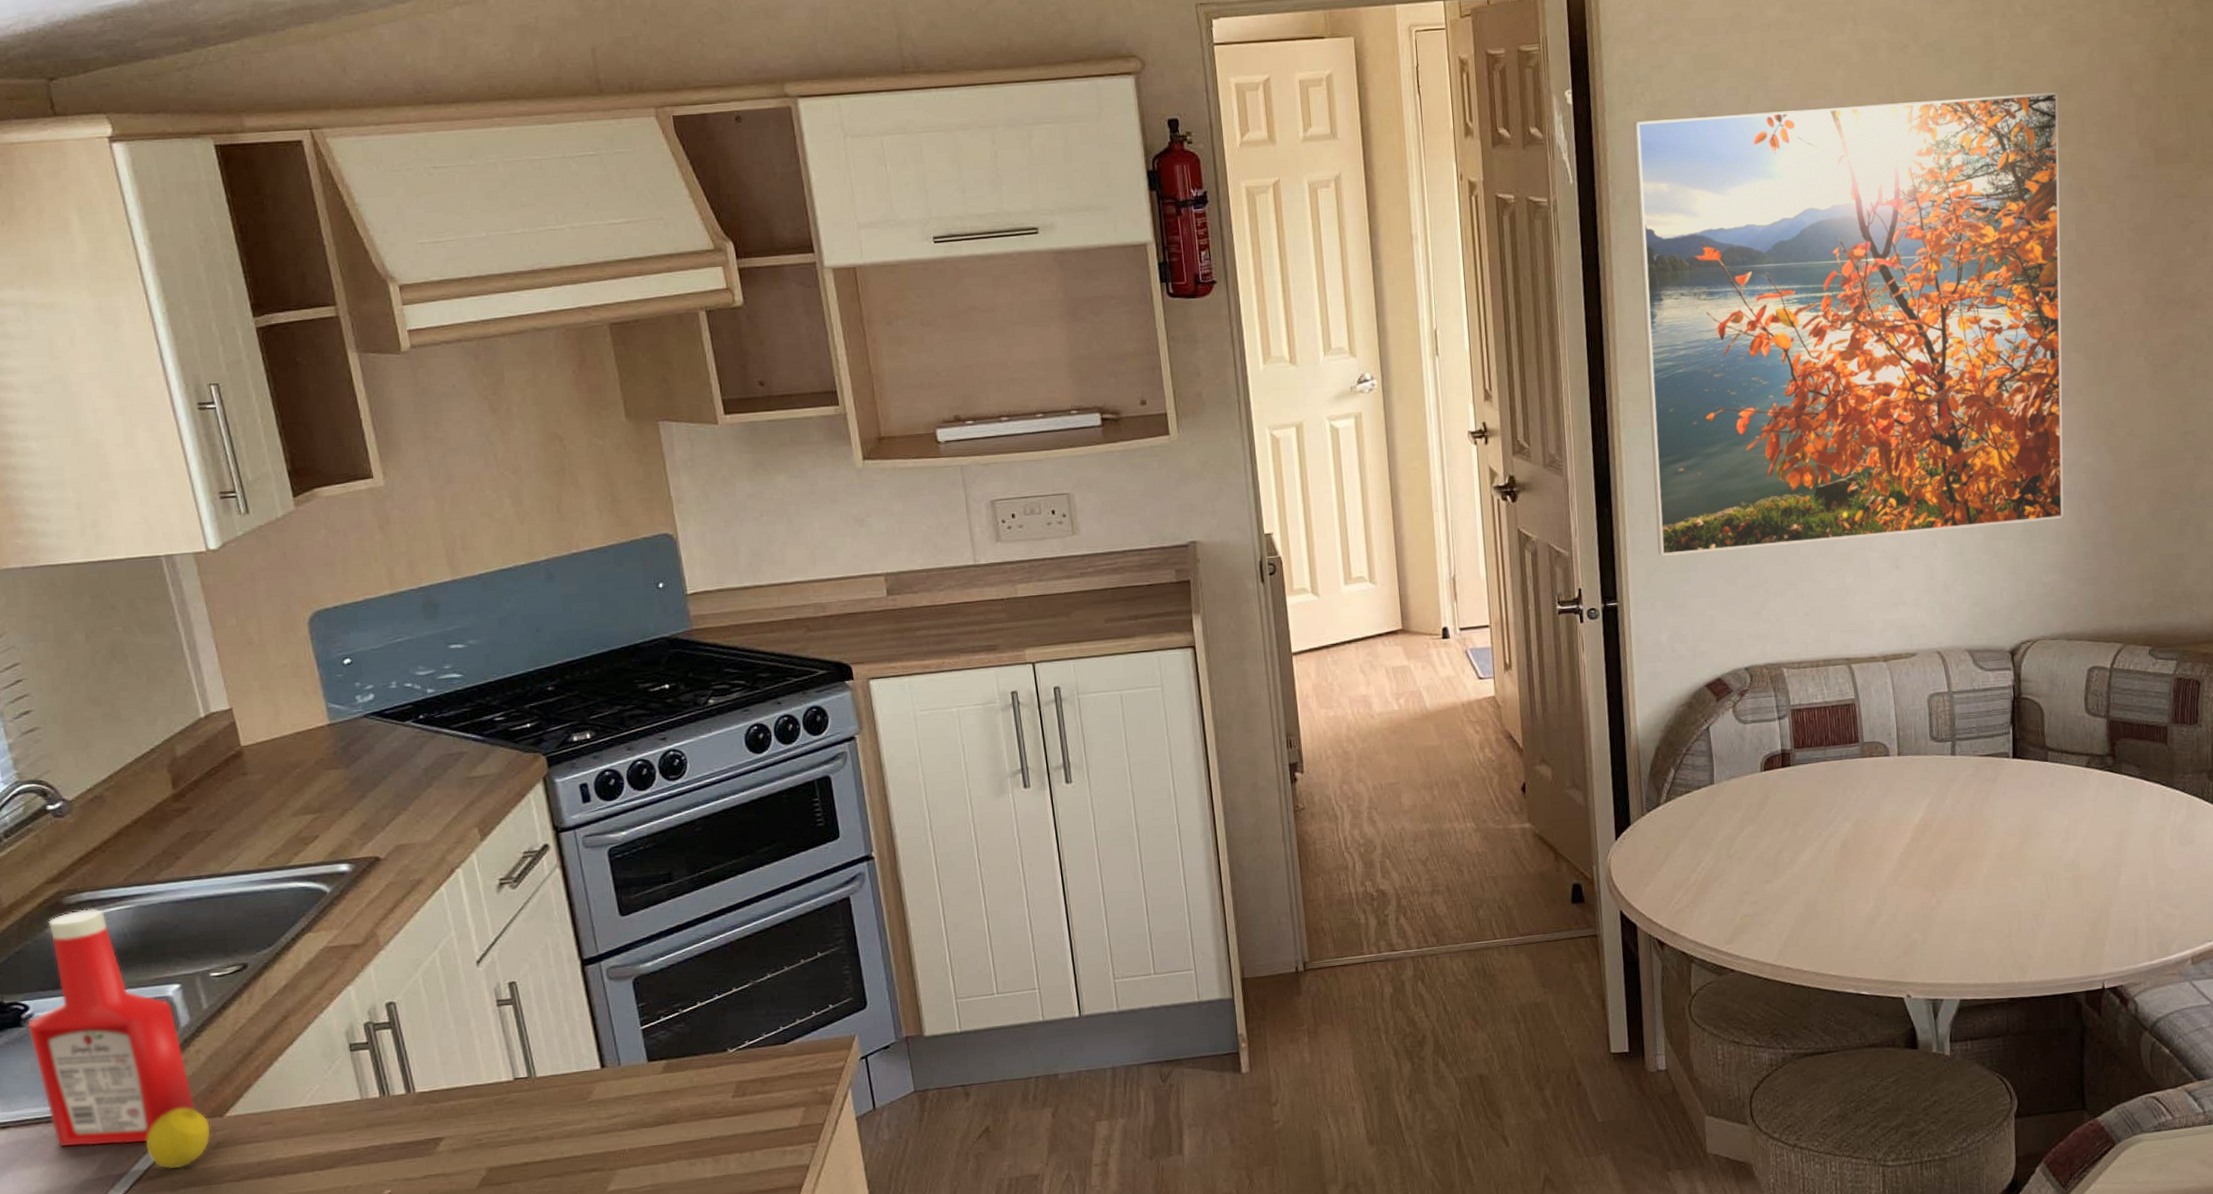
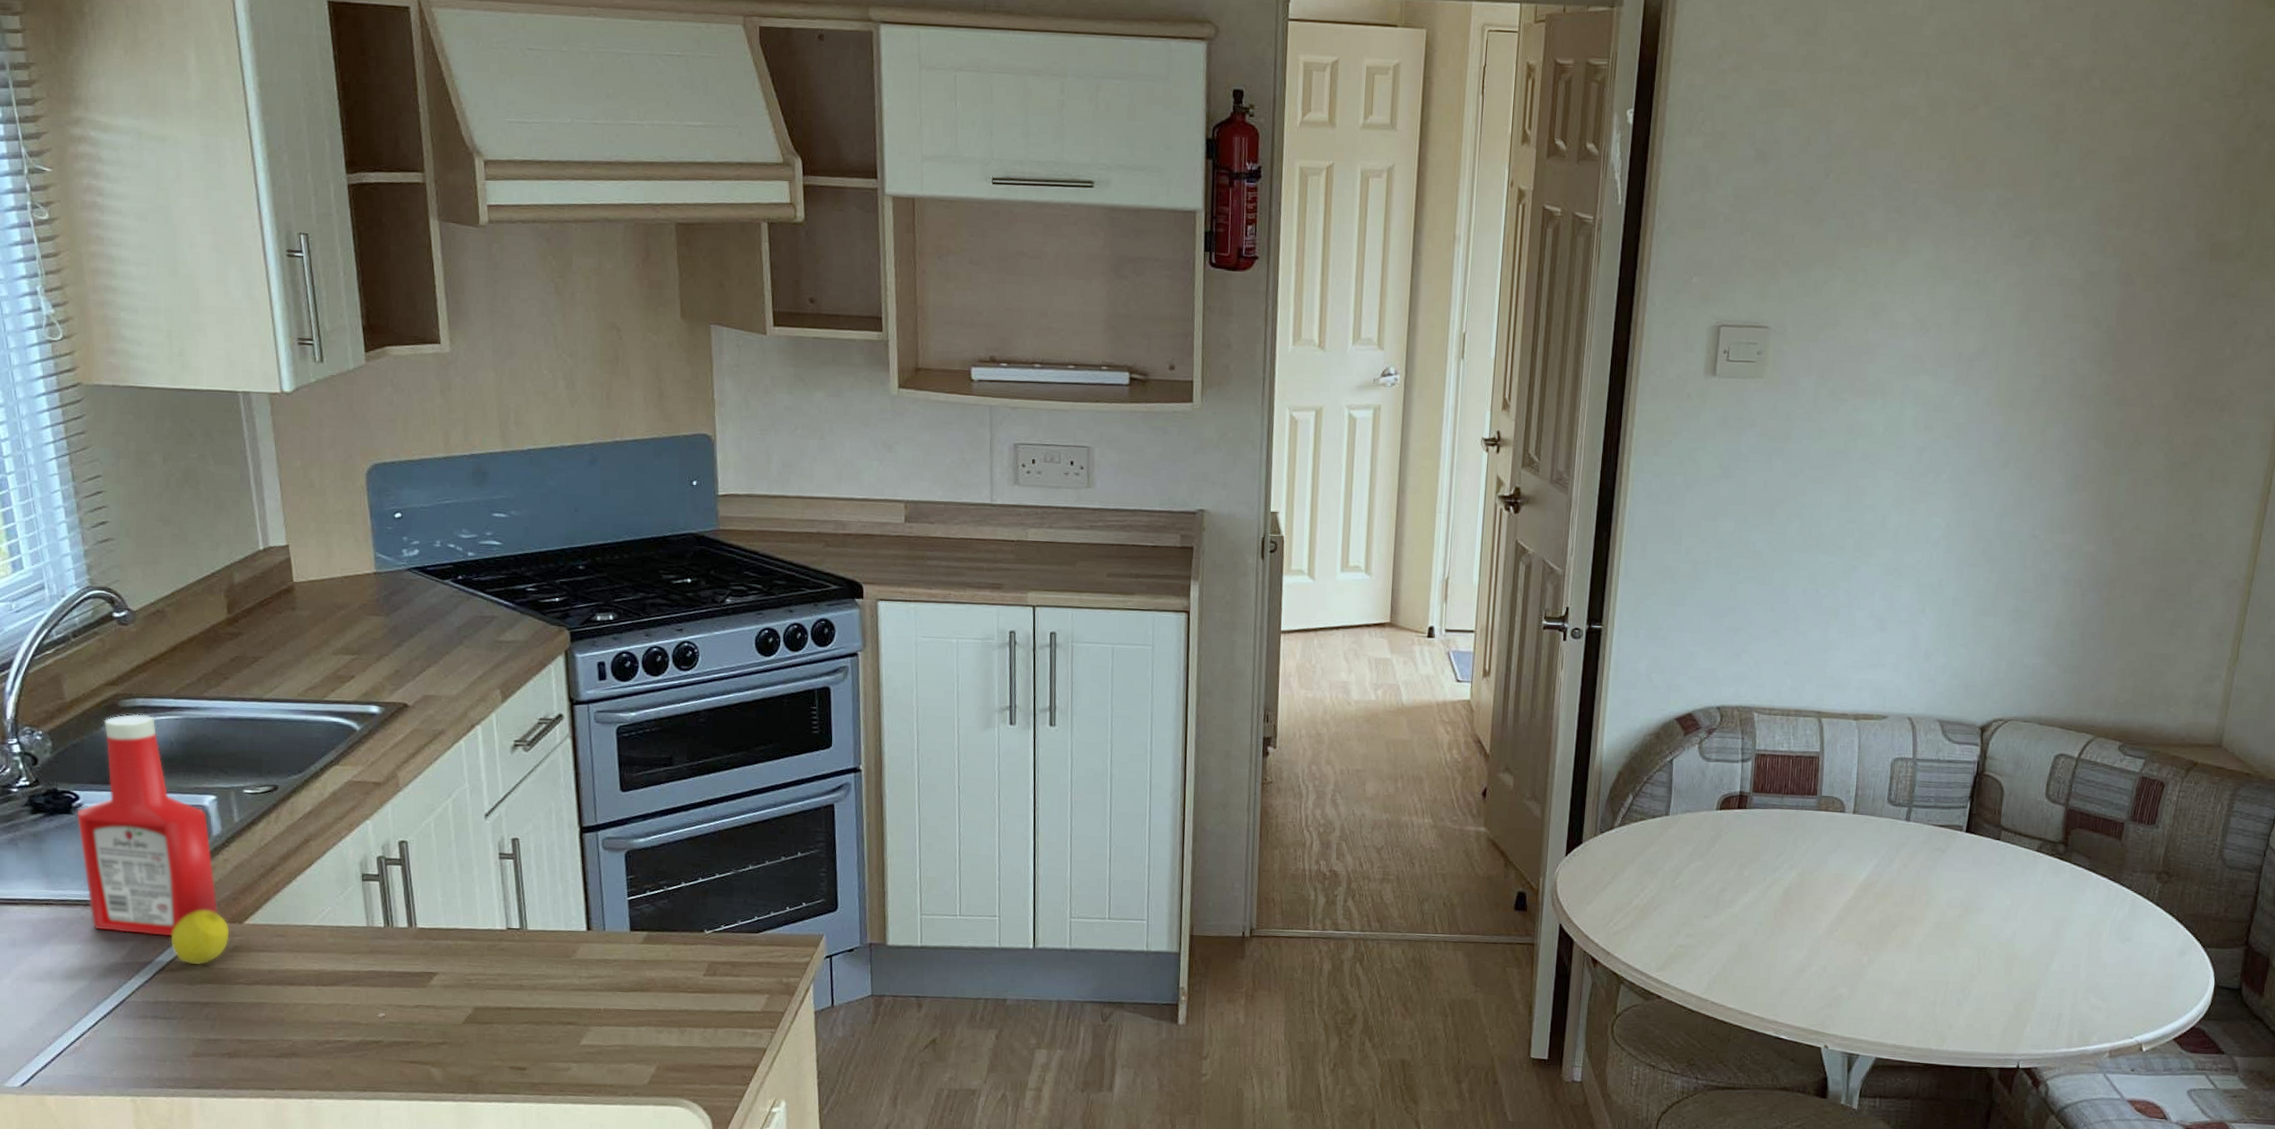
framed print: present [1634,92,2064,556] -> none [1650,149,2122,603]

